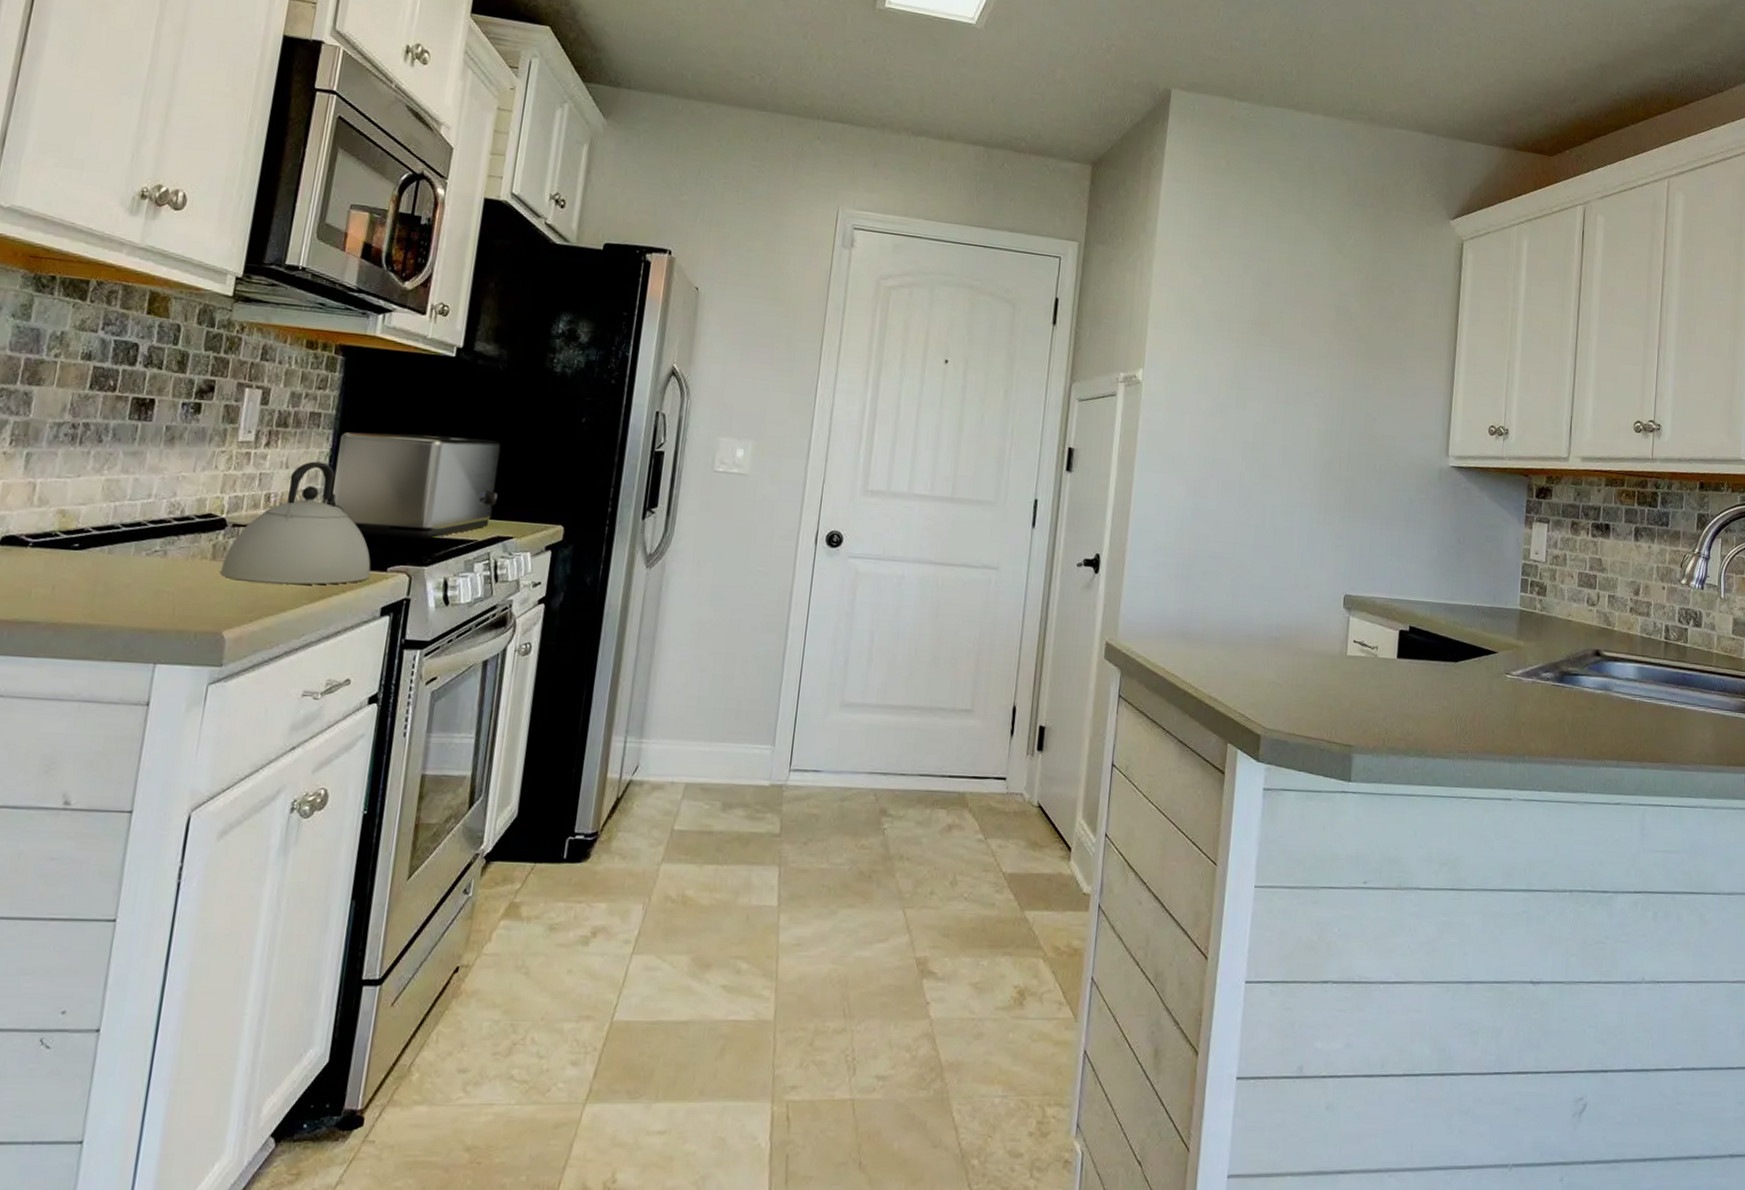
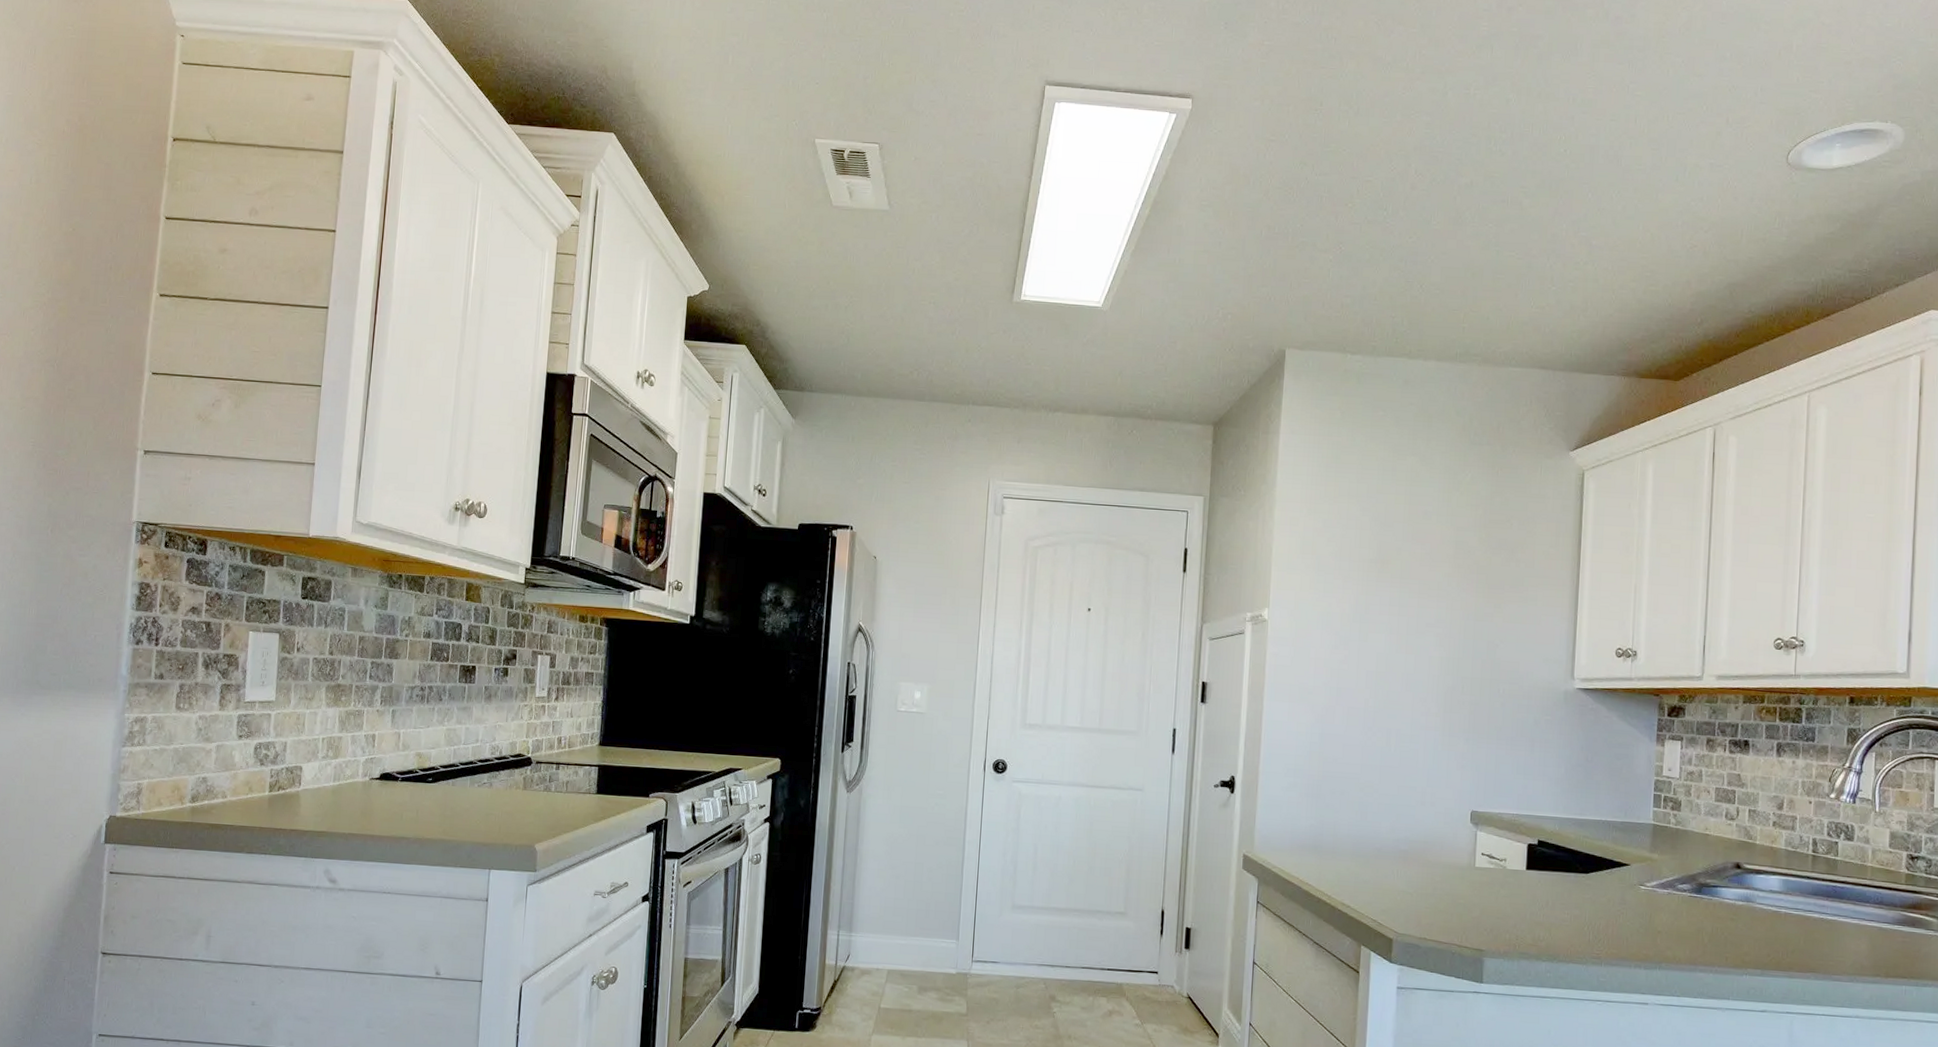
kettle: present [220,461,371,585] -> none [530,711,638,809]
toaster: present [332,431,501,540] -> none [606,687,729,772]

